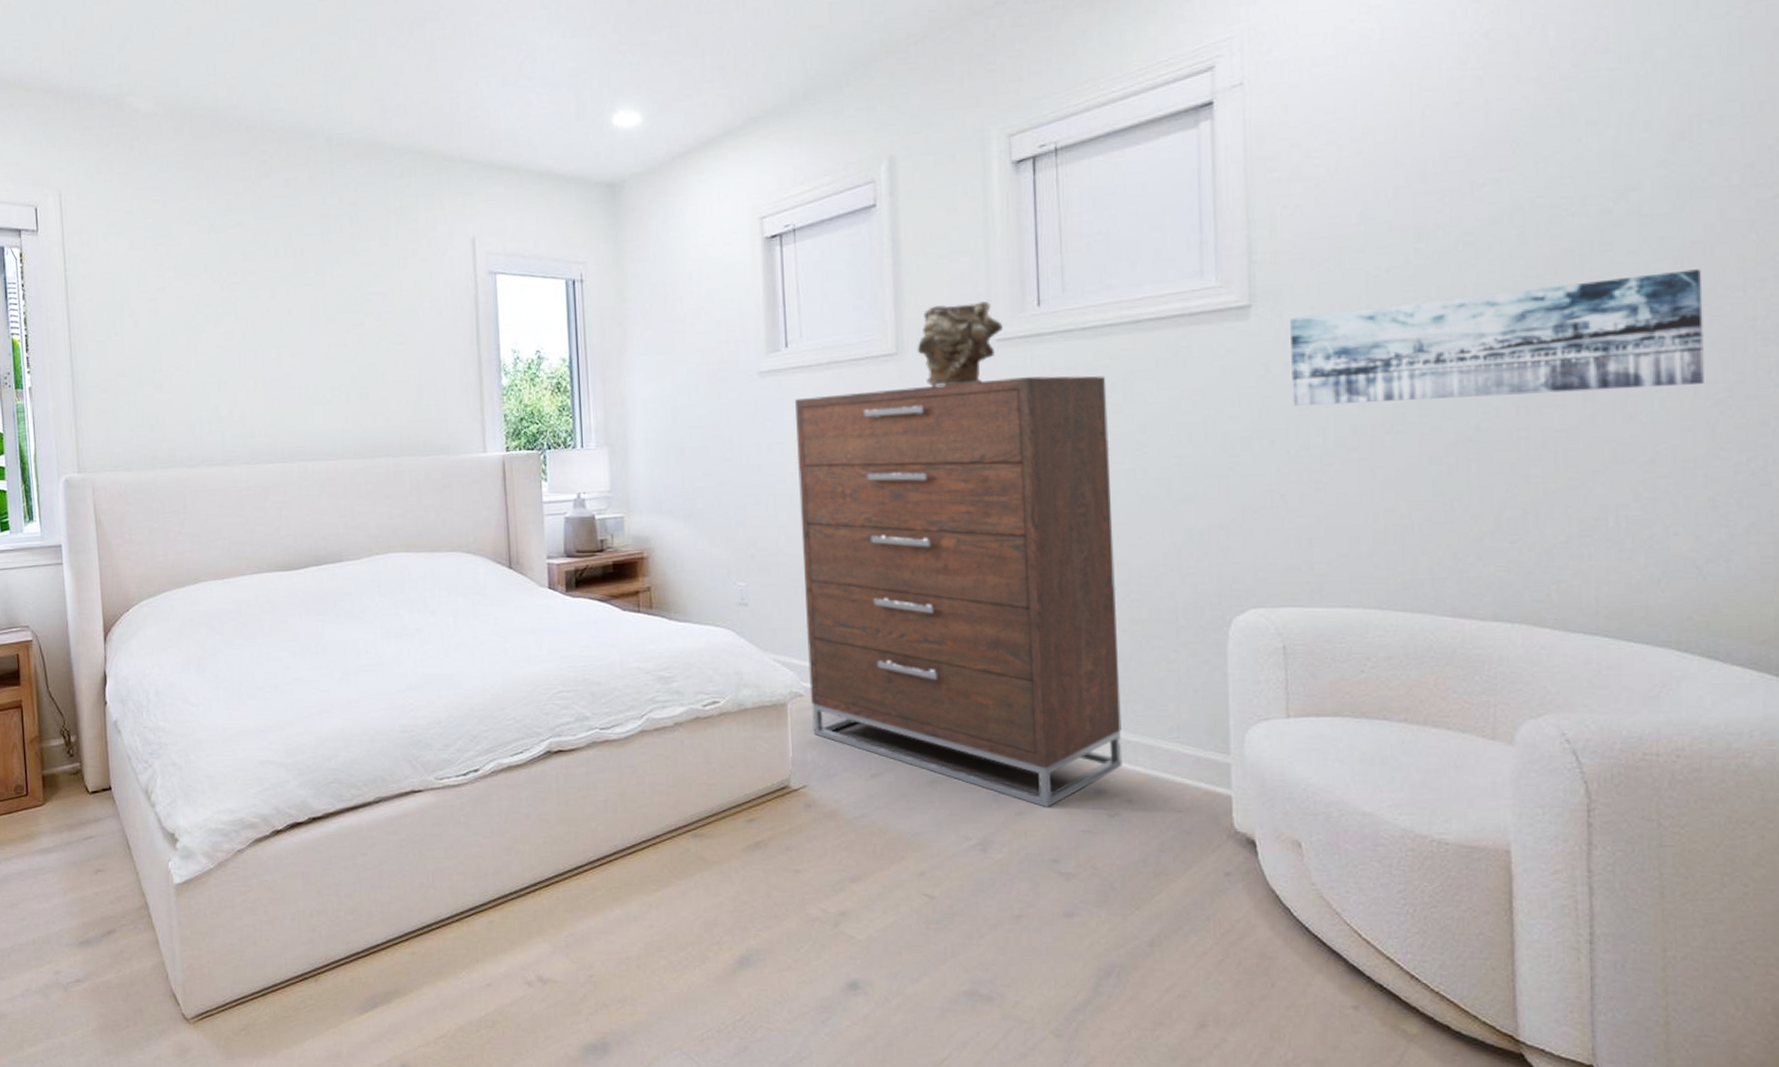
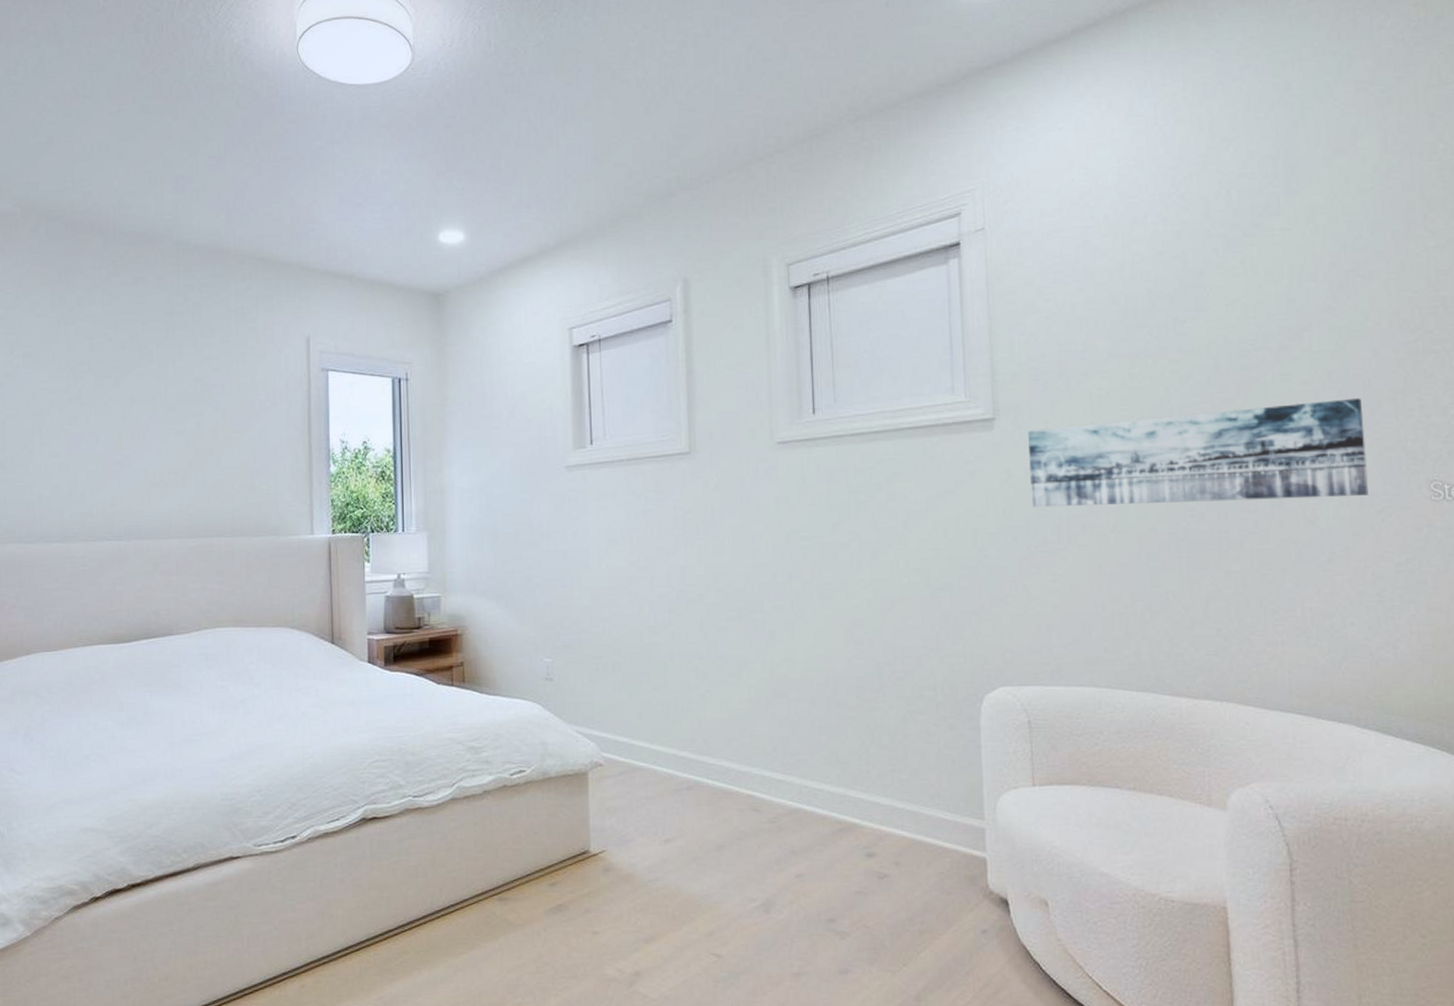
dresser: present [795,376,1123,808] -> none [599,475,890,871]
vase: present [917,301,1003,387] -> none [707,408,783,483]

